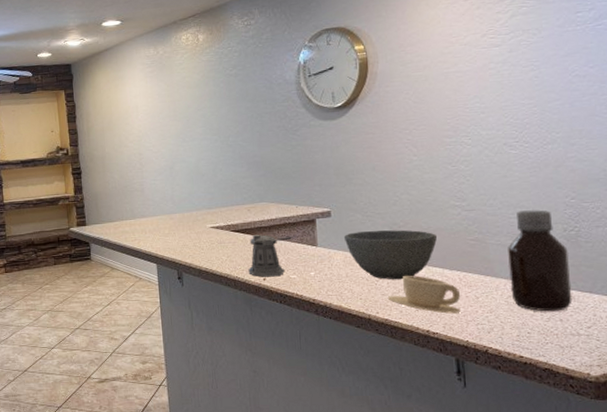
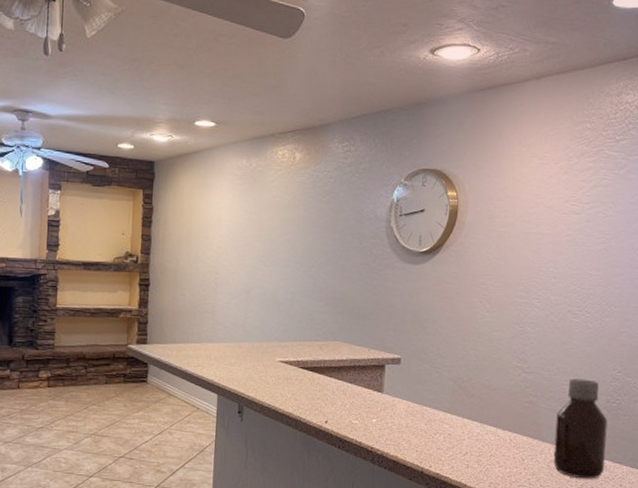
pepper shaker: present [248,234,292,277] -> none [311,373,360,420]
bowl: present [343,230,437,280] -> none [409,382,496,435]
cup: present [387,276,461,314] -> none [441,432,509,474]

